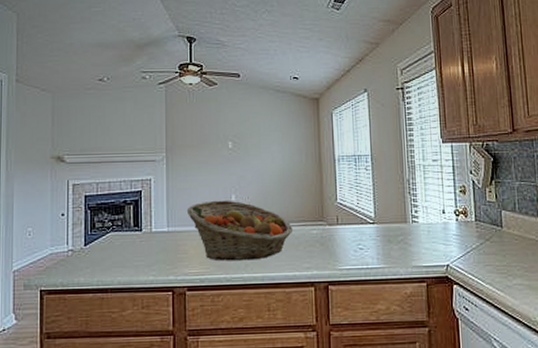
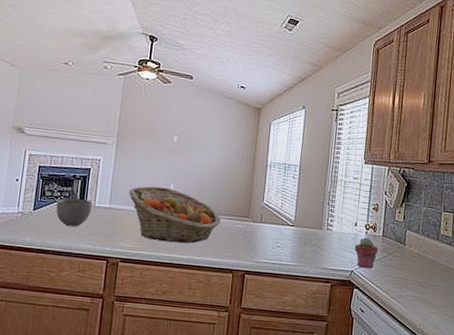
bowl: none [109,226,149,258] -> present [56,198,93,227]
potted succulent: none [446,225,474,260] -> present [354,237,379,269]

